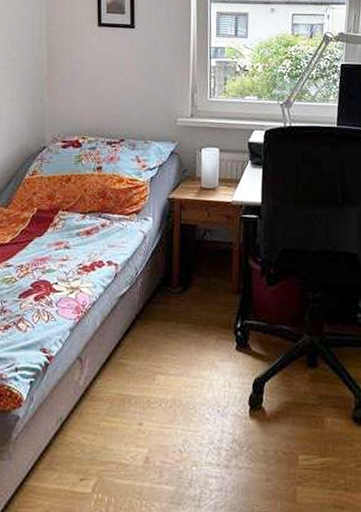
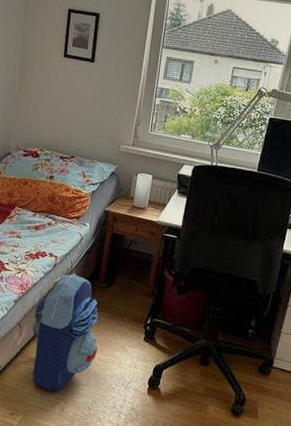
backpack: none [96,282,181,438] -> present [32,274,98,391]

